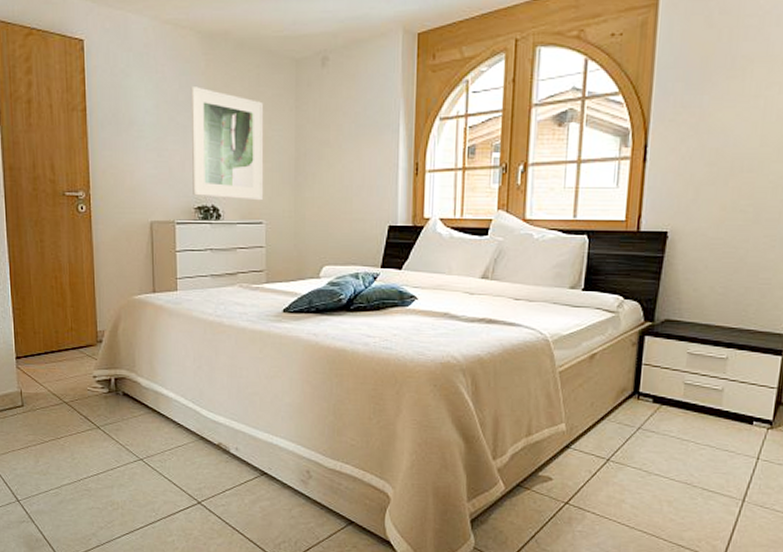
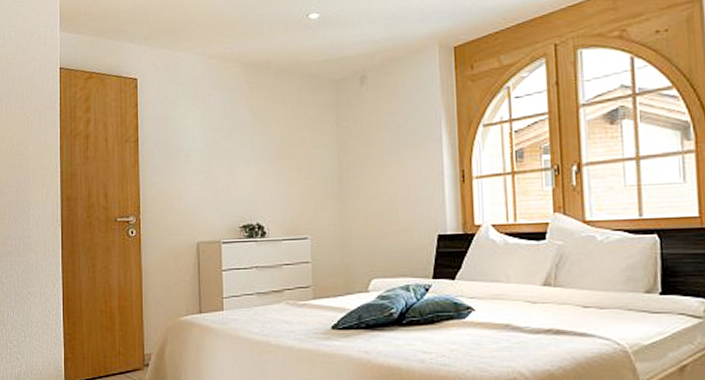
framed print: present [190,87,264,201] -> none [235,112,308,217]

